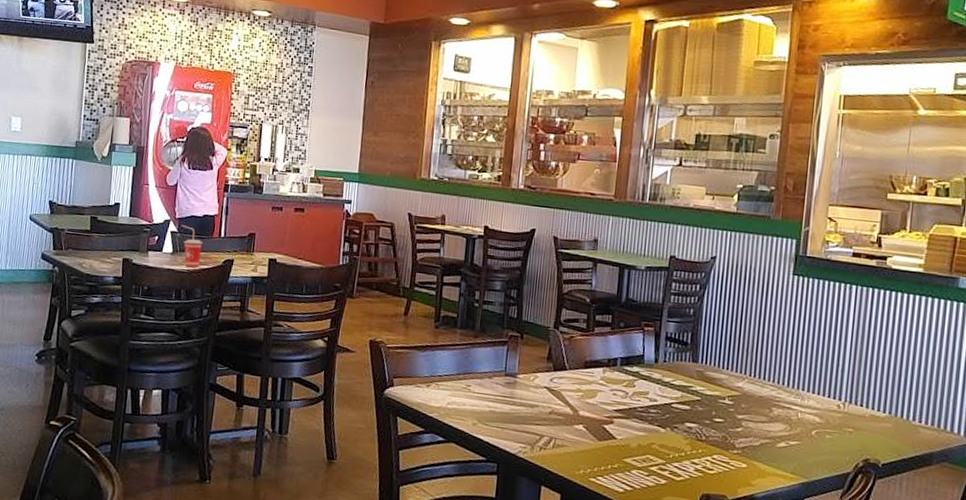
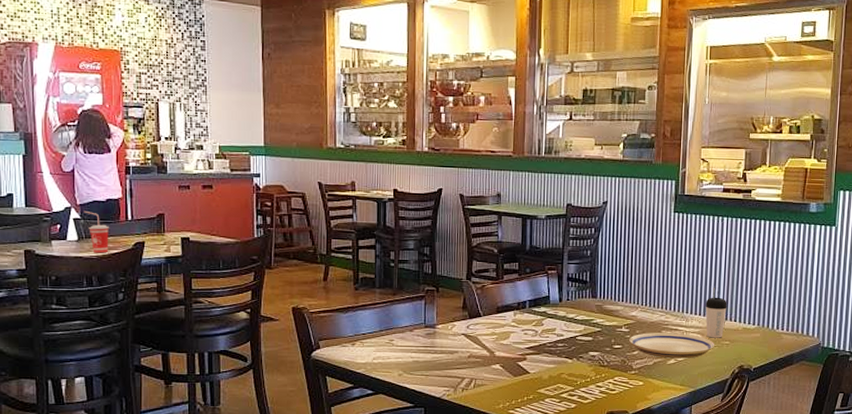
plate: none [733,408,835,444] -> present [629,333,714,359]
beverage cup: none [825,364,852,424] -> present [705,287,727,338]

